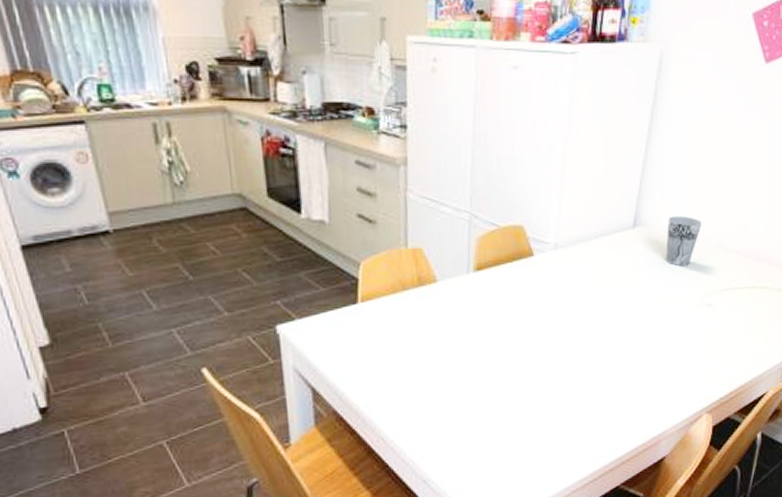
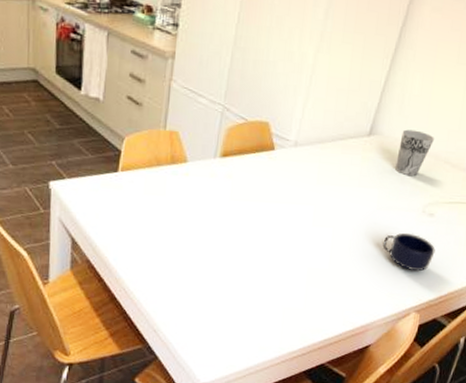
mug: none [663,327,719,369] -> present [382,232,435,272]

